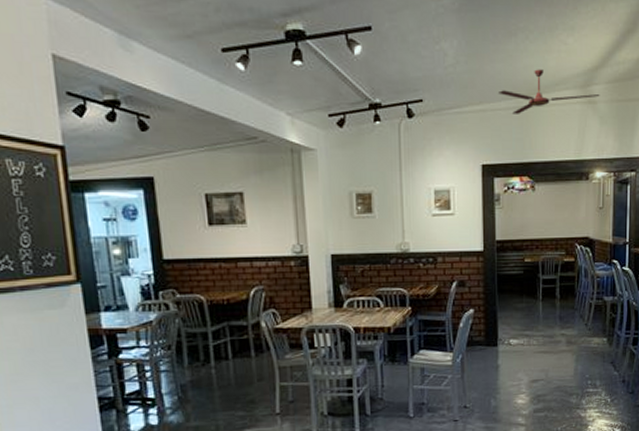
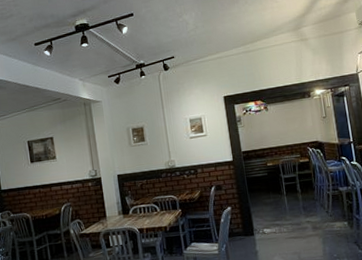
ceiling fan: present [499,69,600,114] -> none [230,22,310,57]

